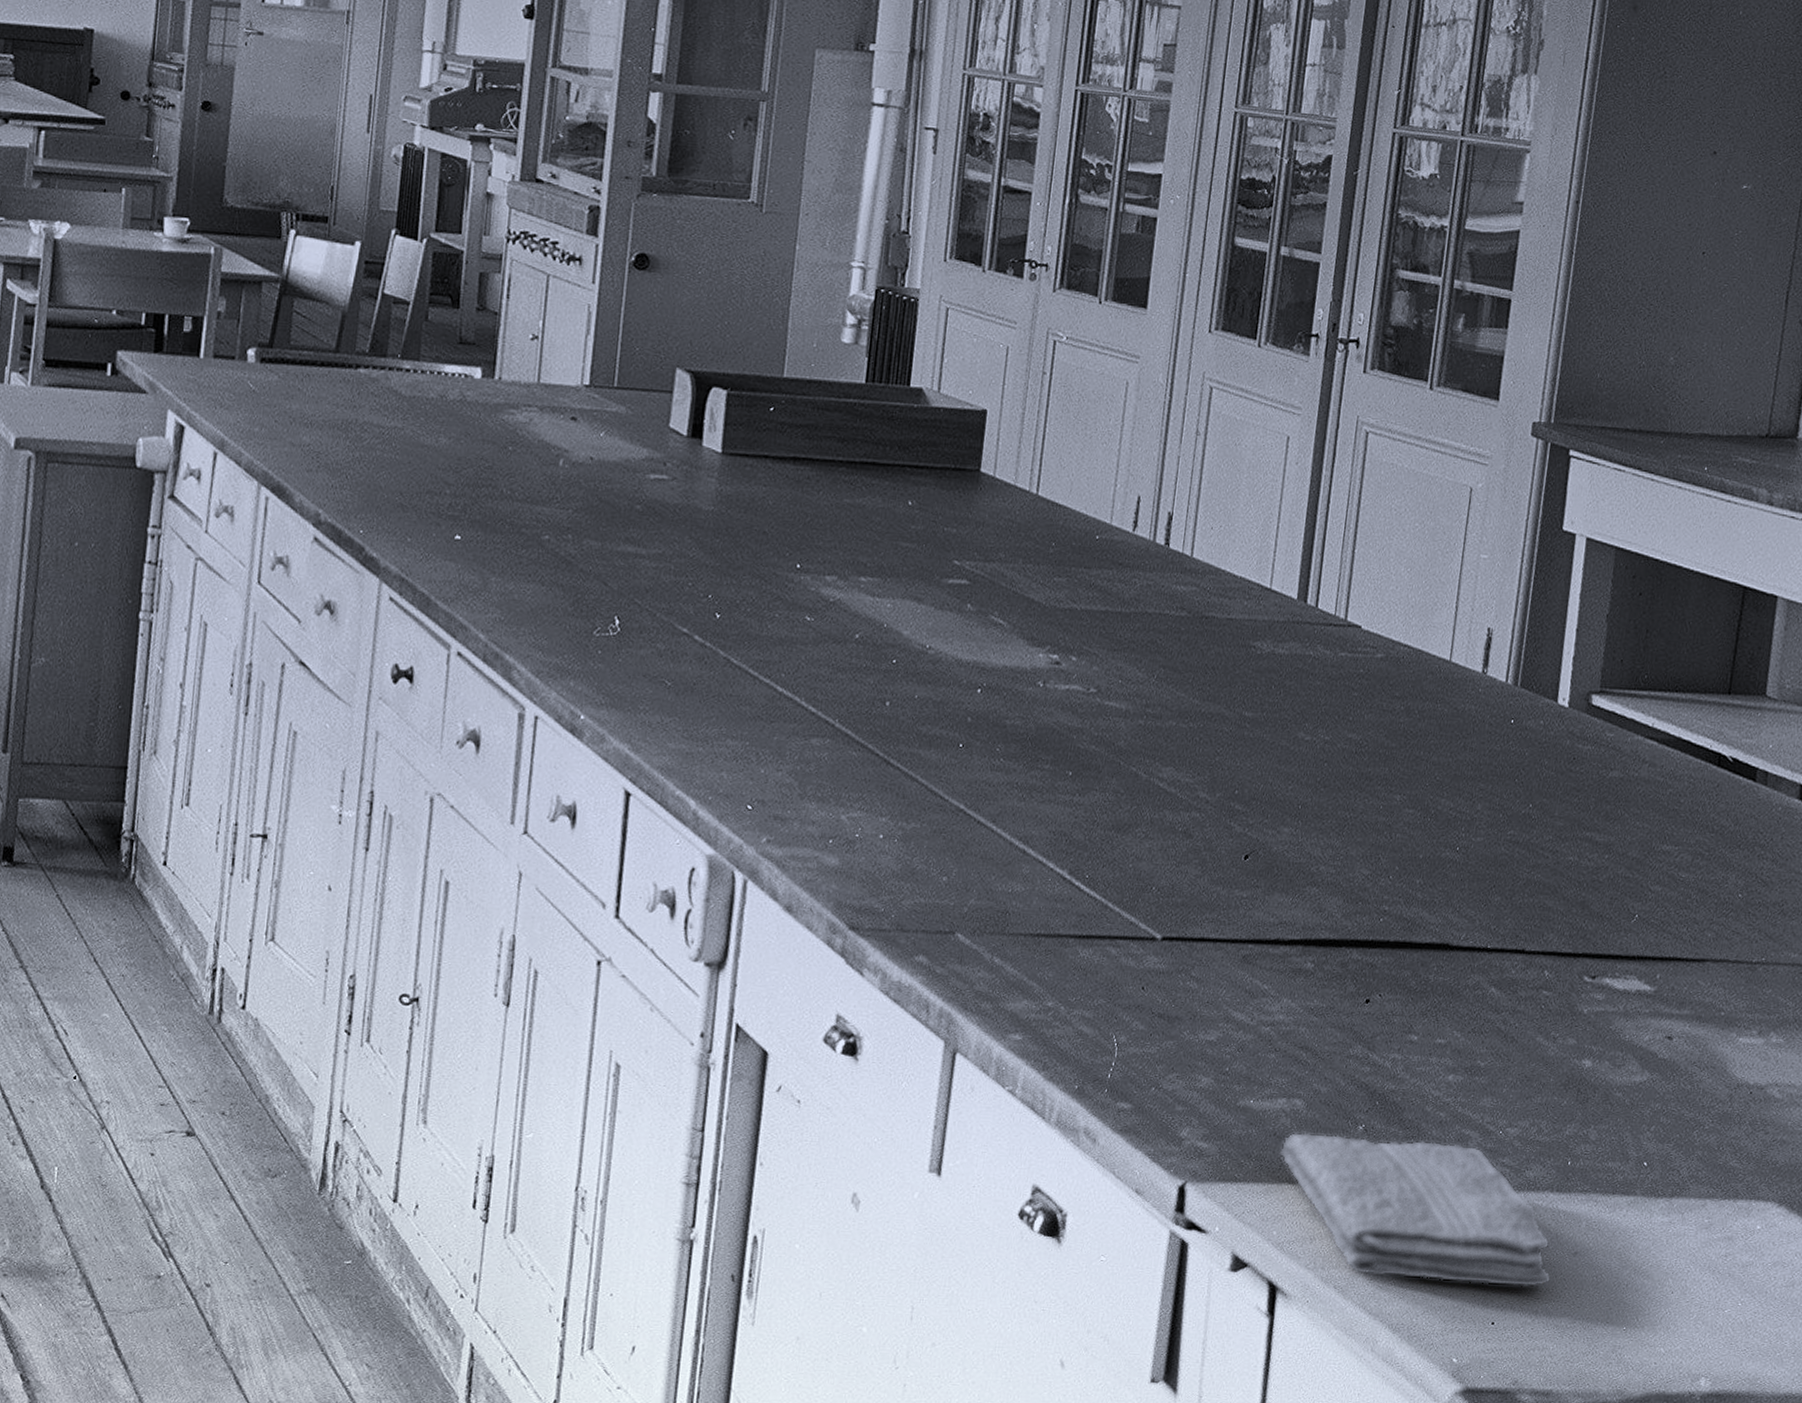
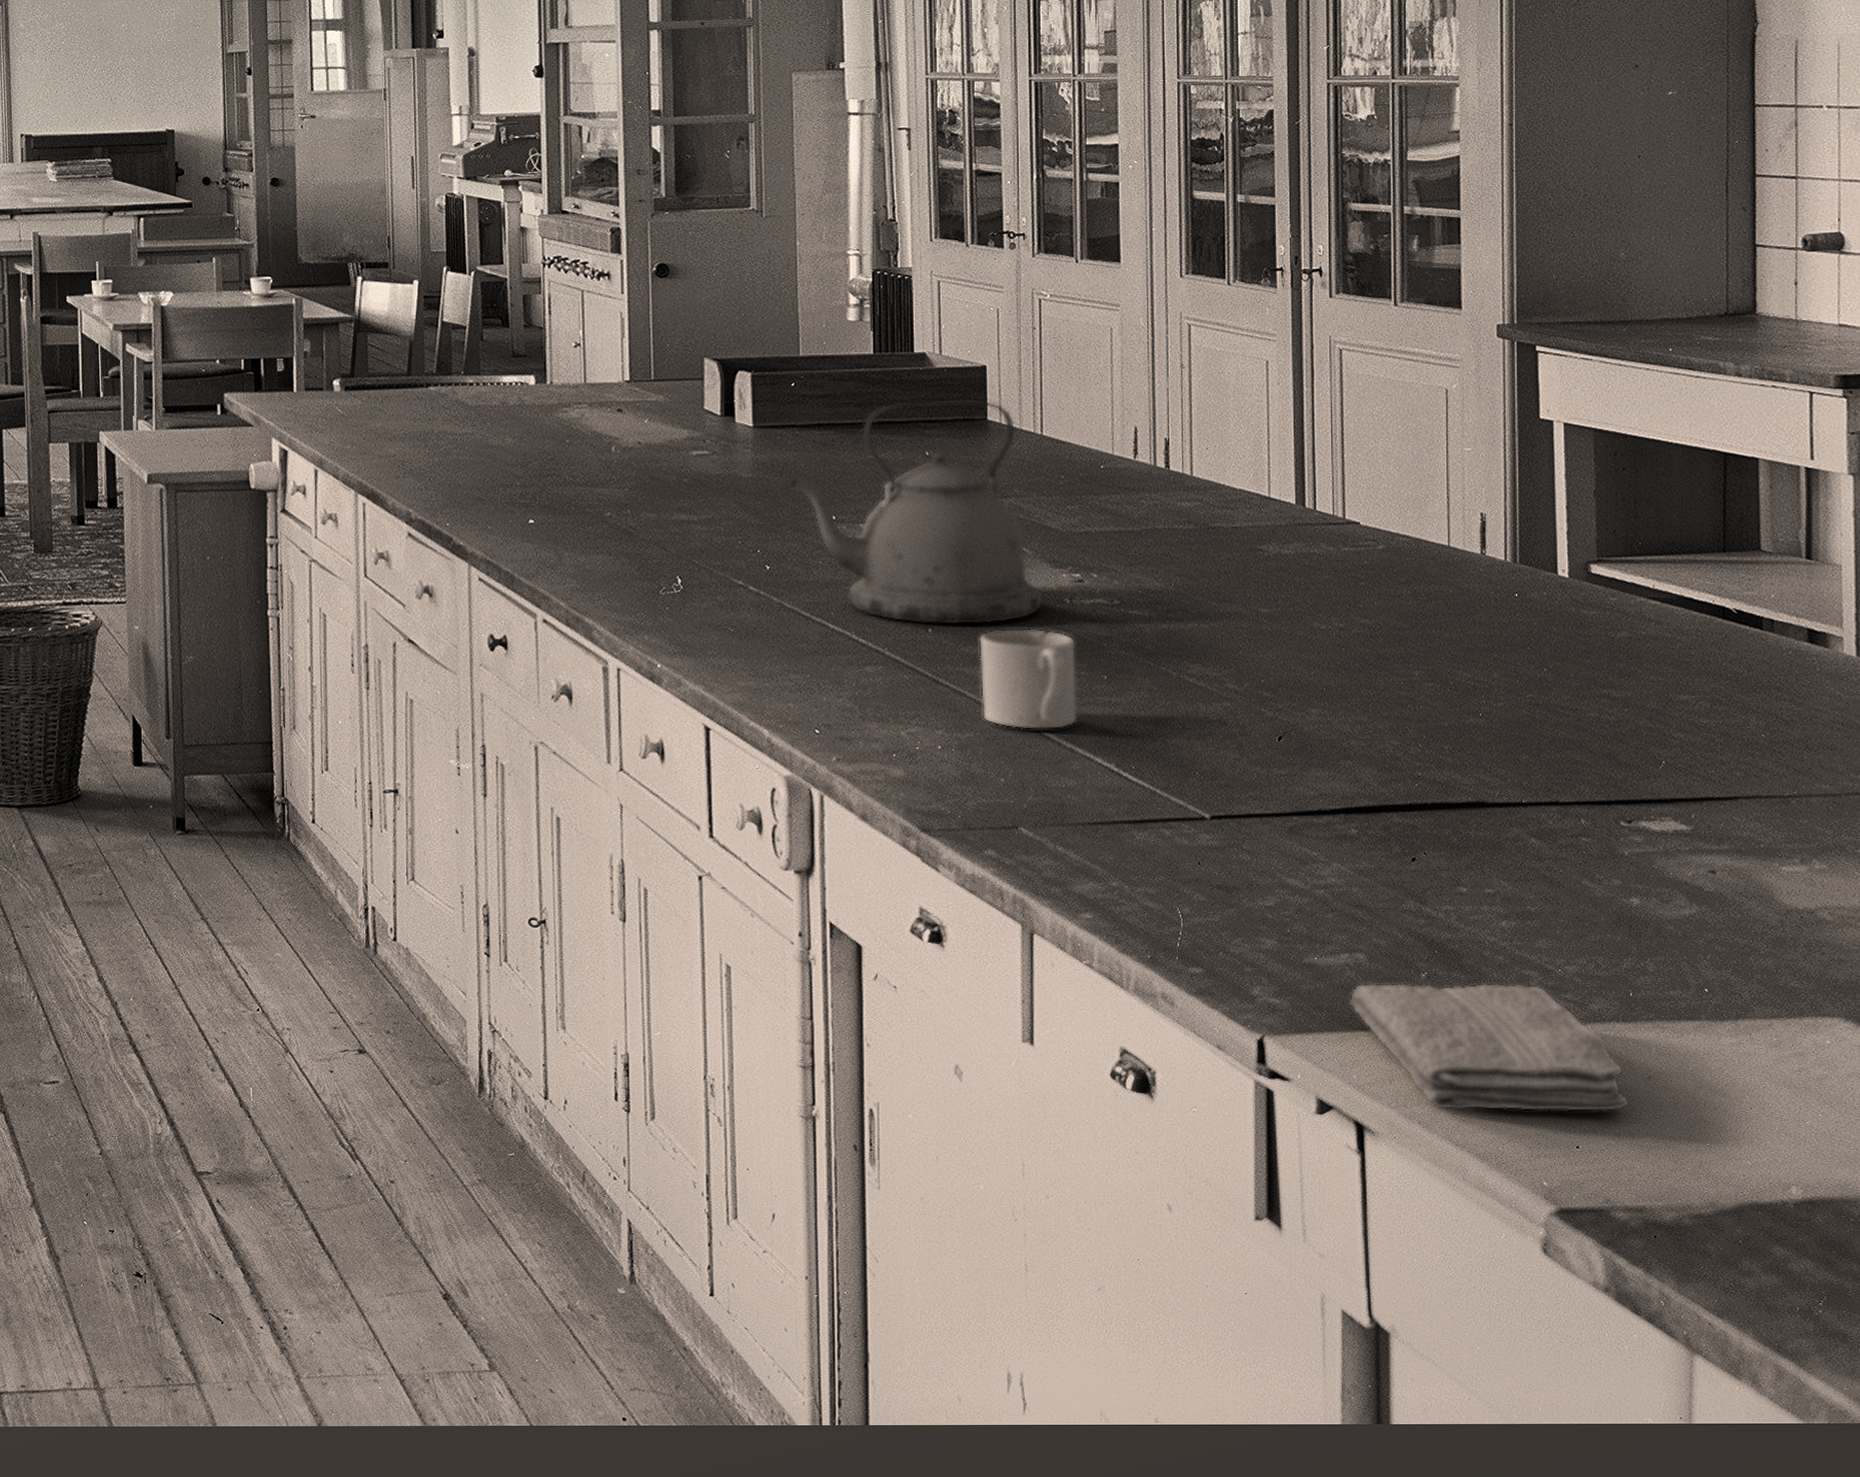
kettle: none [754,441,1016,703] -> present [790,399,1044,626]
mug: none [932,709,1044,828] -> present [978,628,1077,730]

